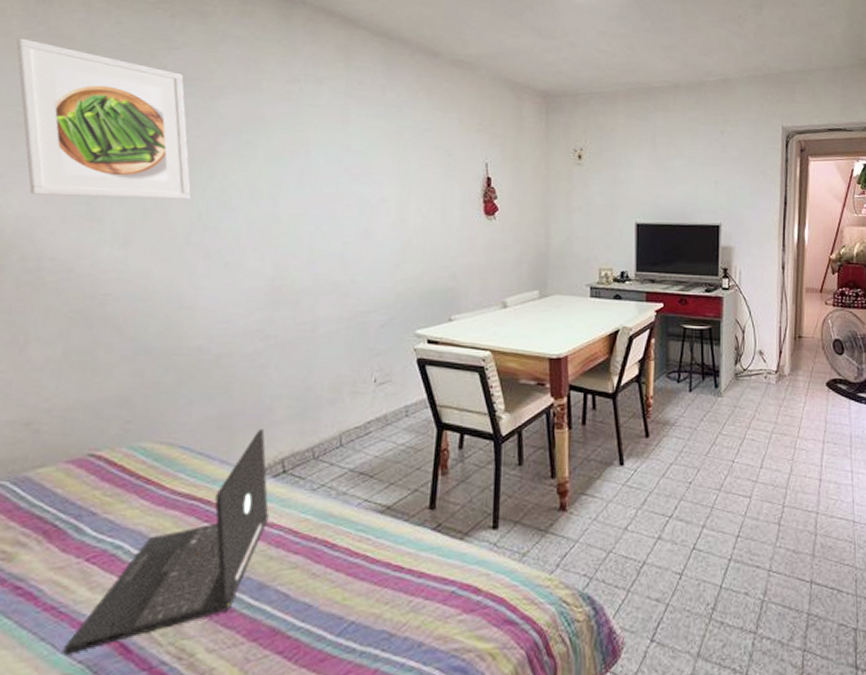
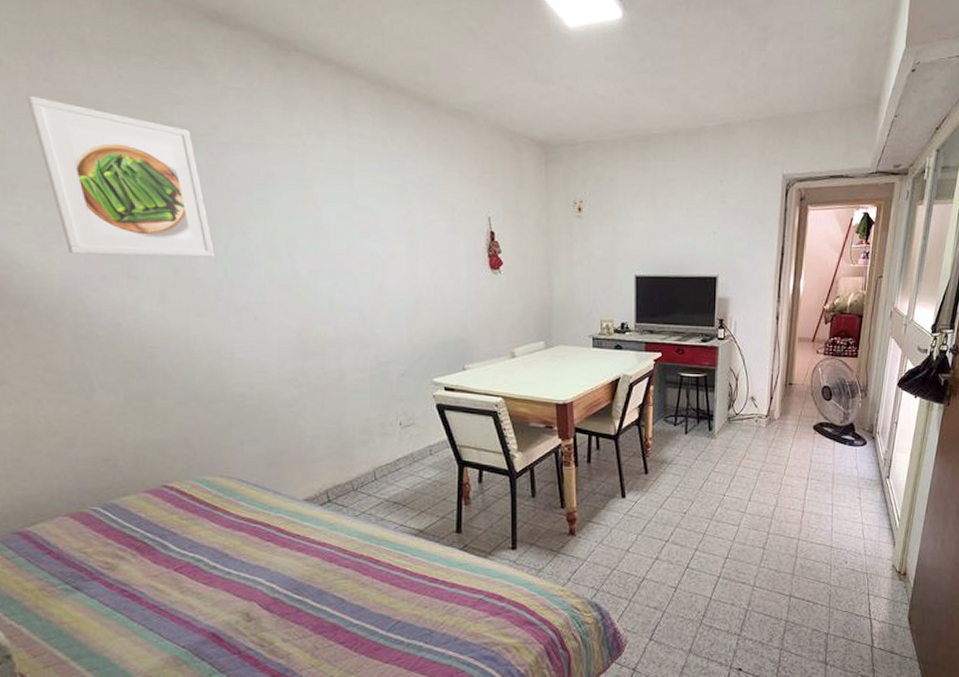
laptop: present [63,429,269,655] -> none [169,466,321,641]

